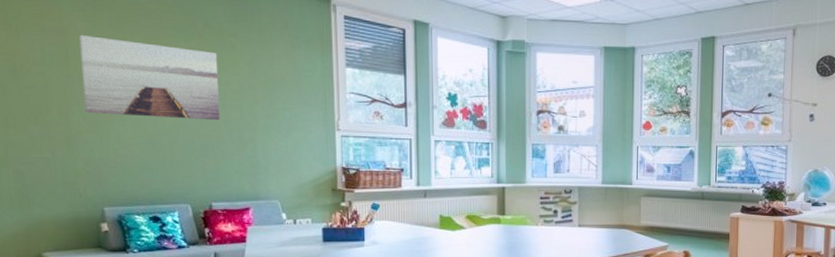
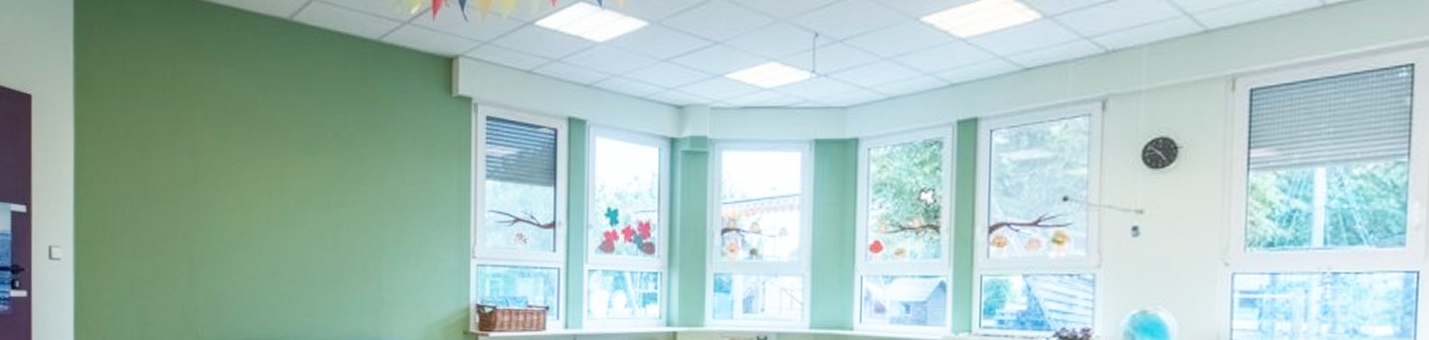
wall art: present [79,34,220,121] -> none [209,153,345,248]

